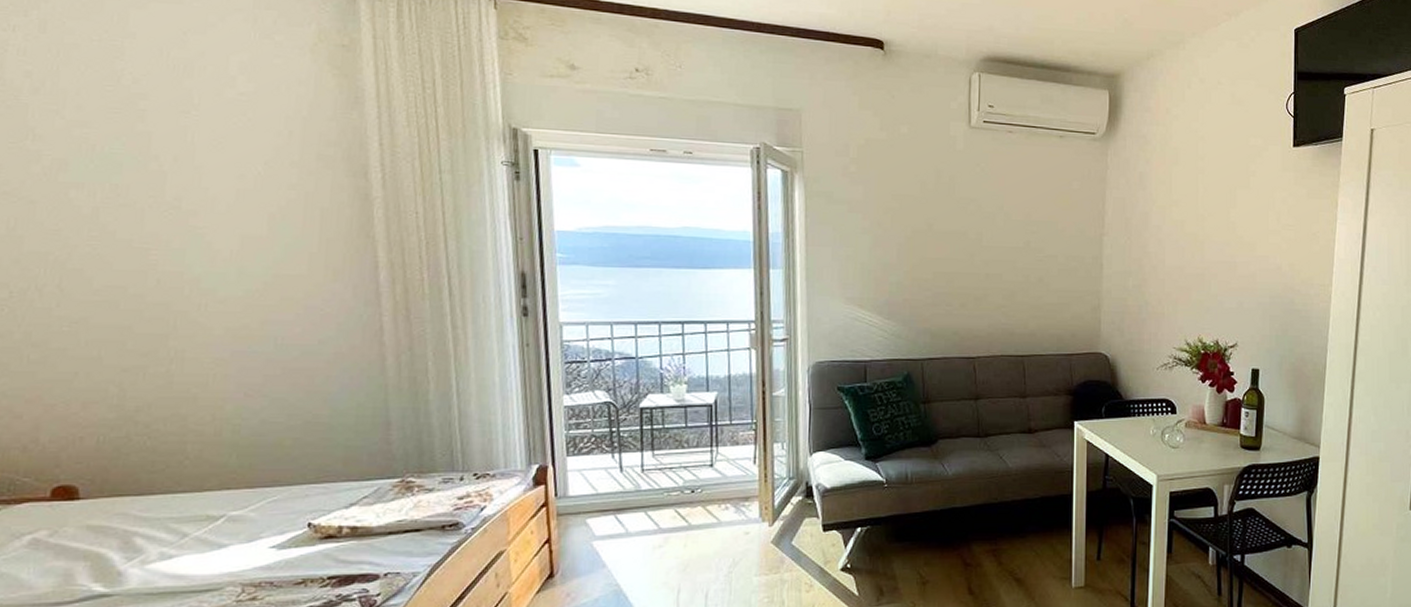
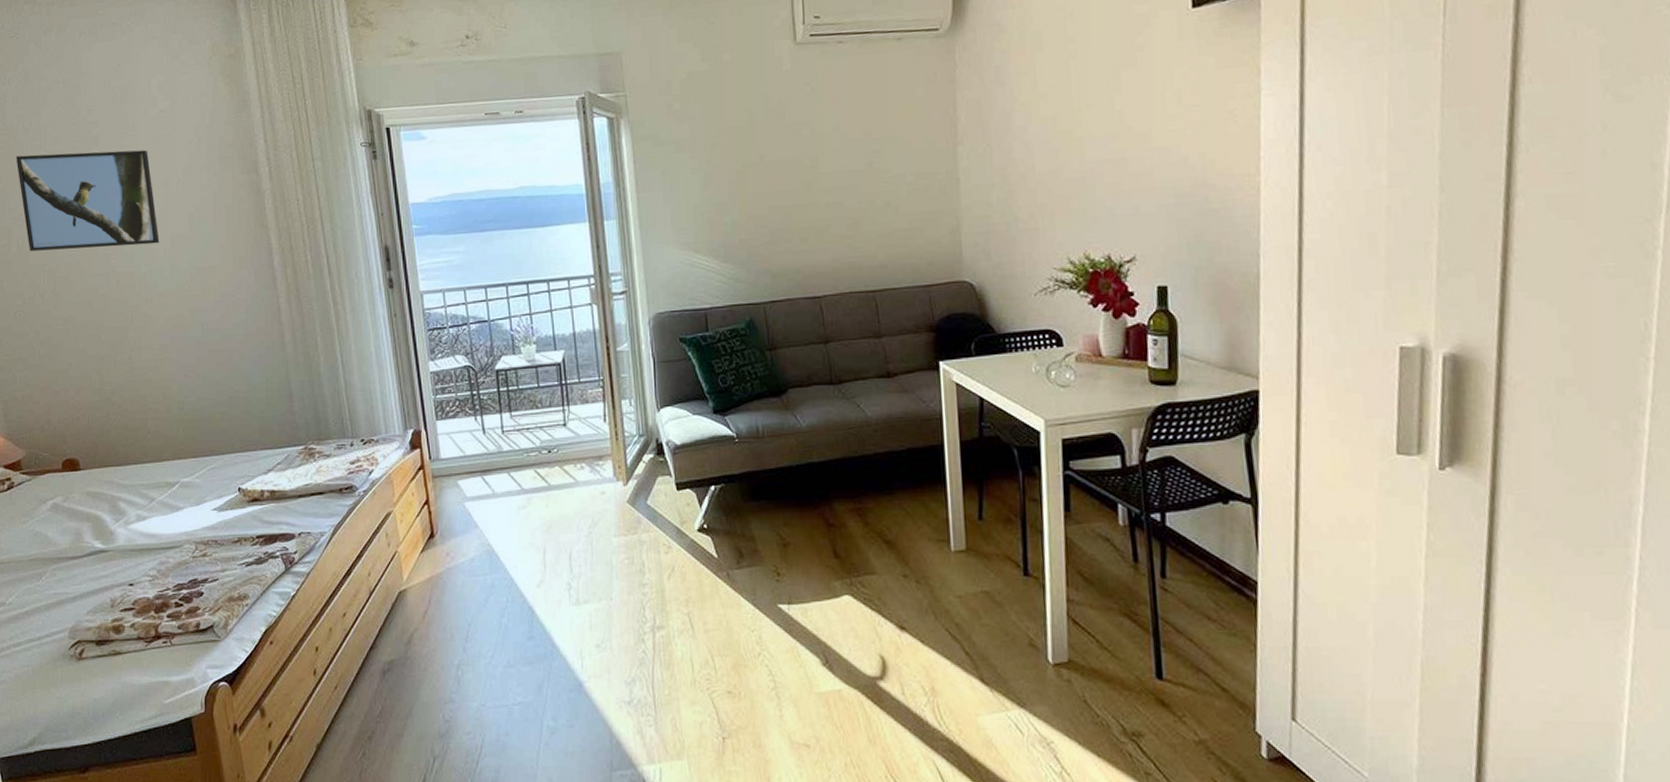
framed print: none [14,119,225,243] -> present [16,149,160,252]

